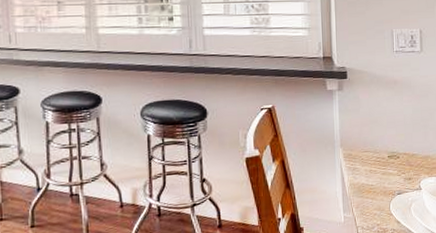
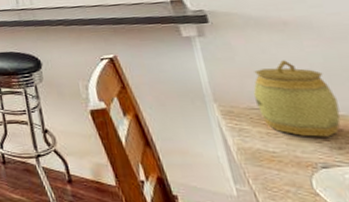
jar: none [366,112,414,172] -> present [253,60,341,137]

